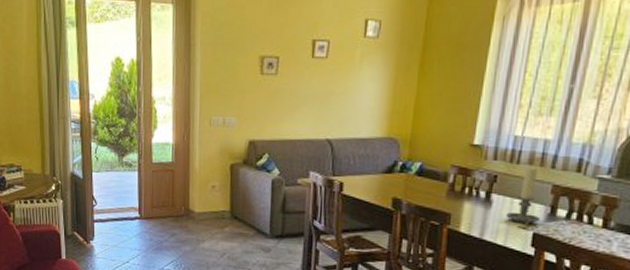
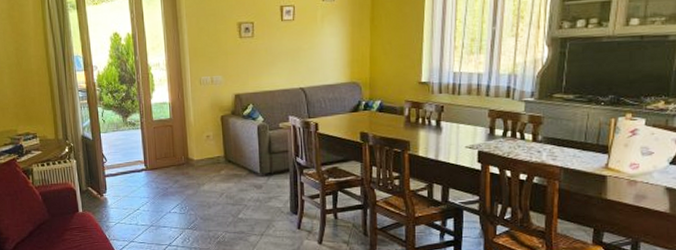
candle holder: present [505,168,541,225] -> none [454,97,483,145]

